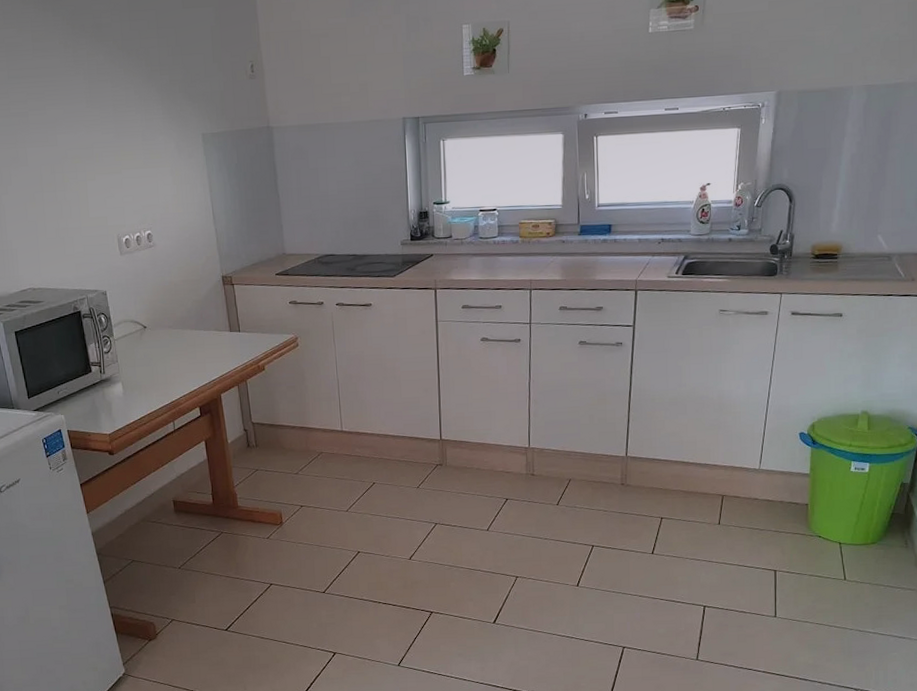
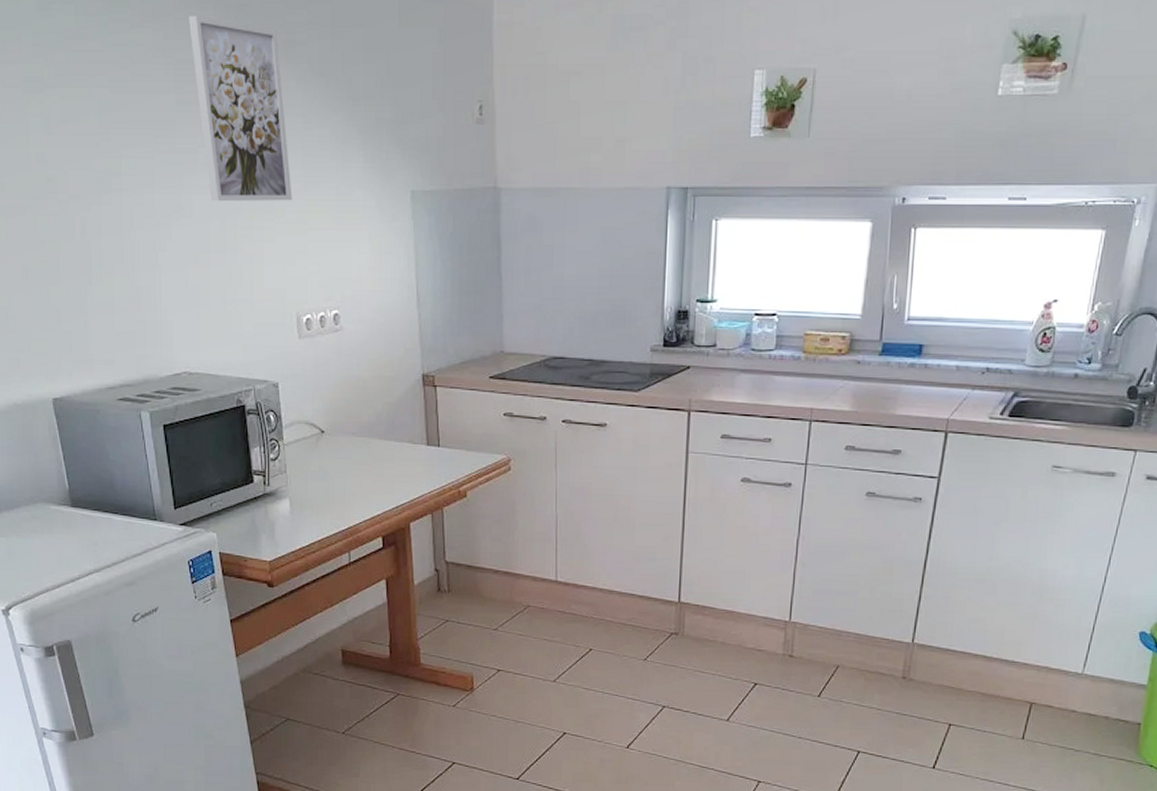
wall art: none [14,8,108,153] -> present [188,14,293,202]

